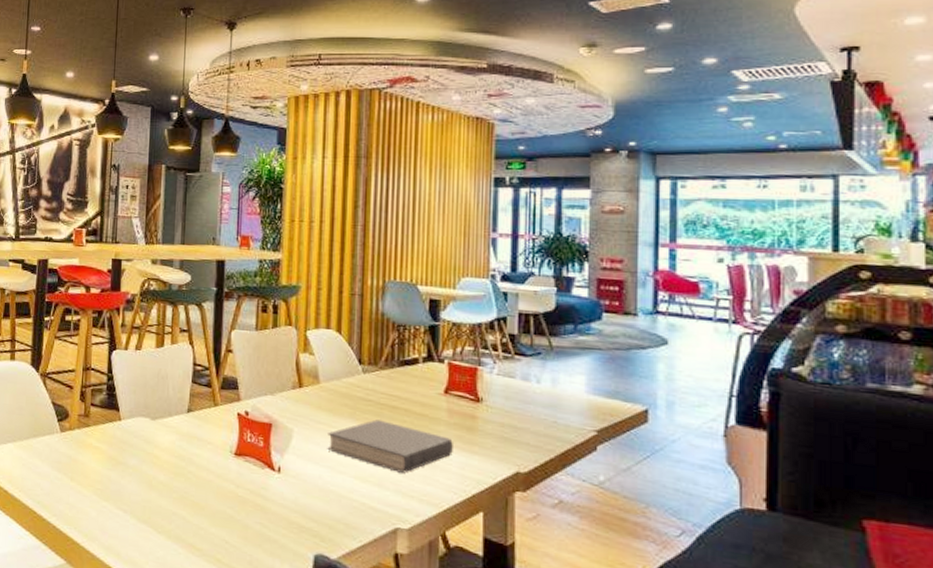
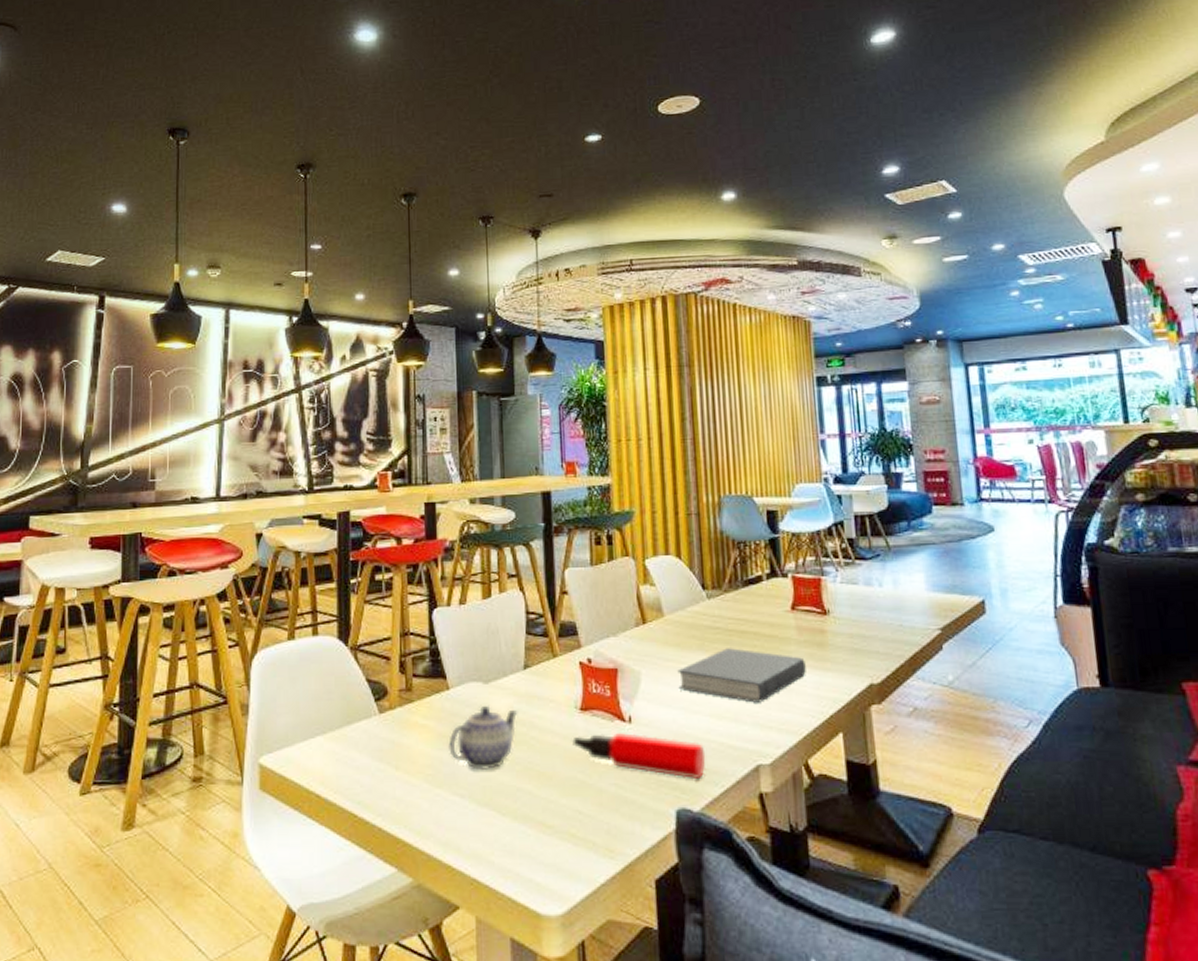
teapot: none [116,439,179,494] -> present [448,706,518,770]
water bottle: none [225,476,347,532] -> present [572,733,706,780]

